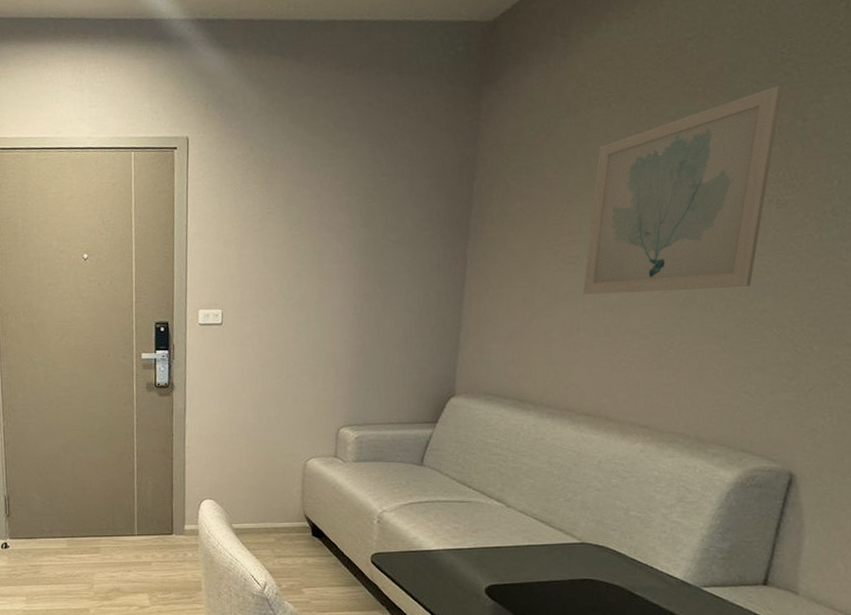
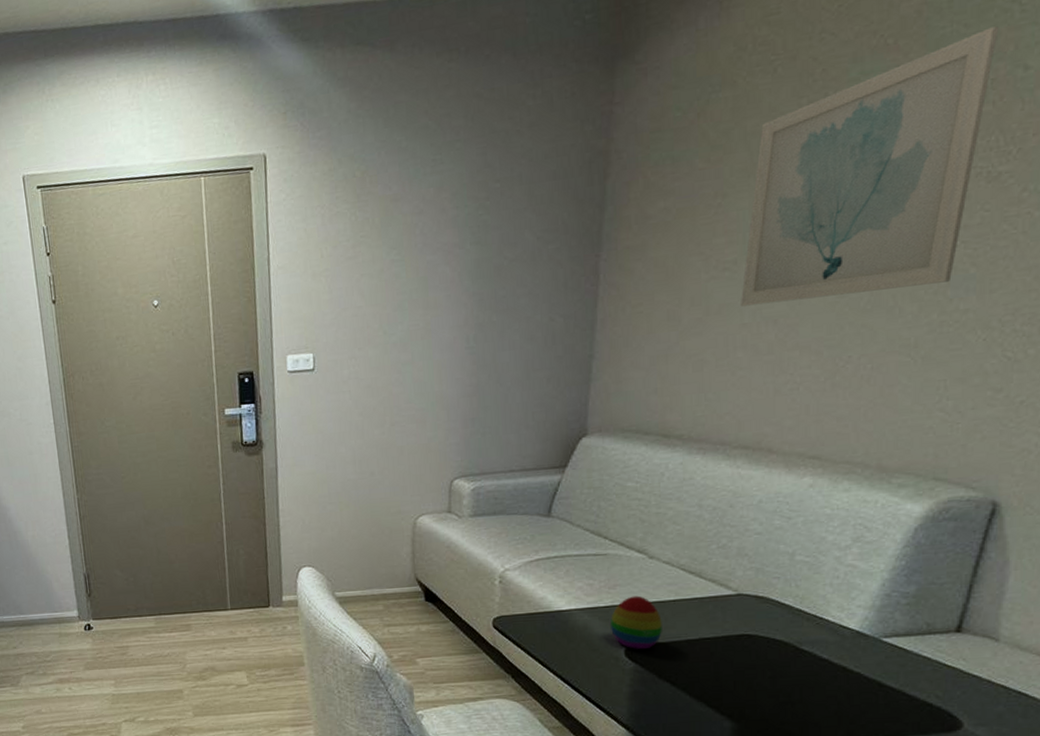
decorative egg: none [473,540,517,588] -> present [611,595,662,649]

